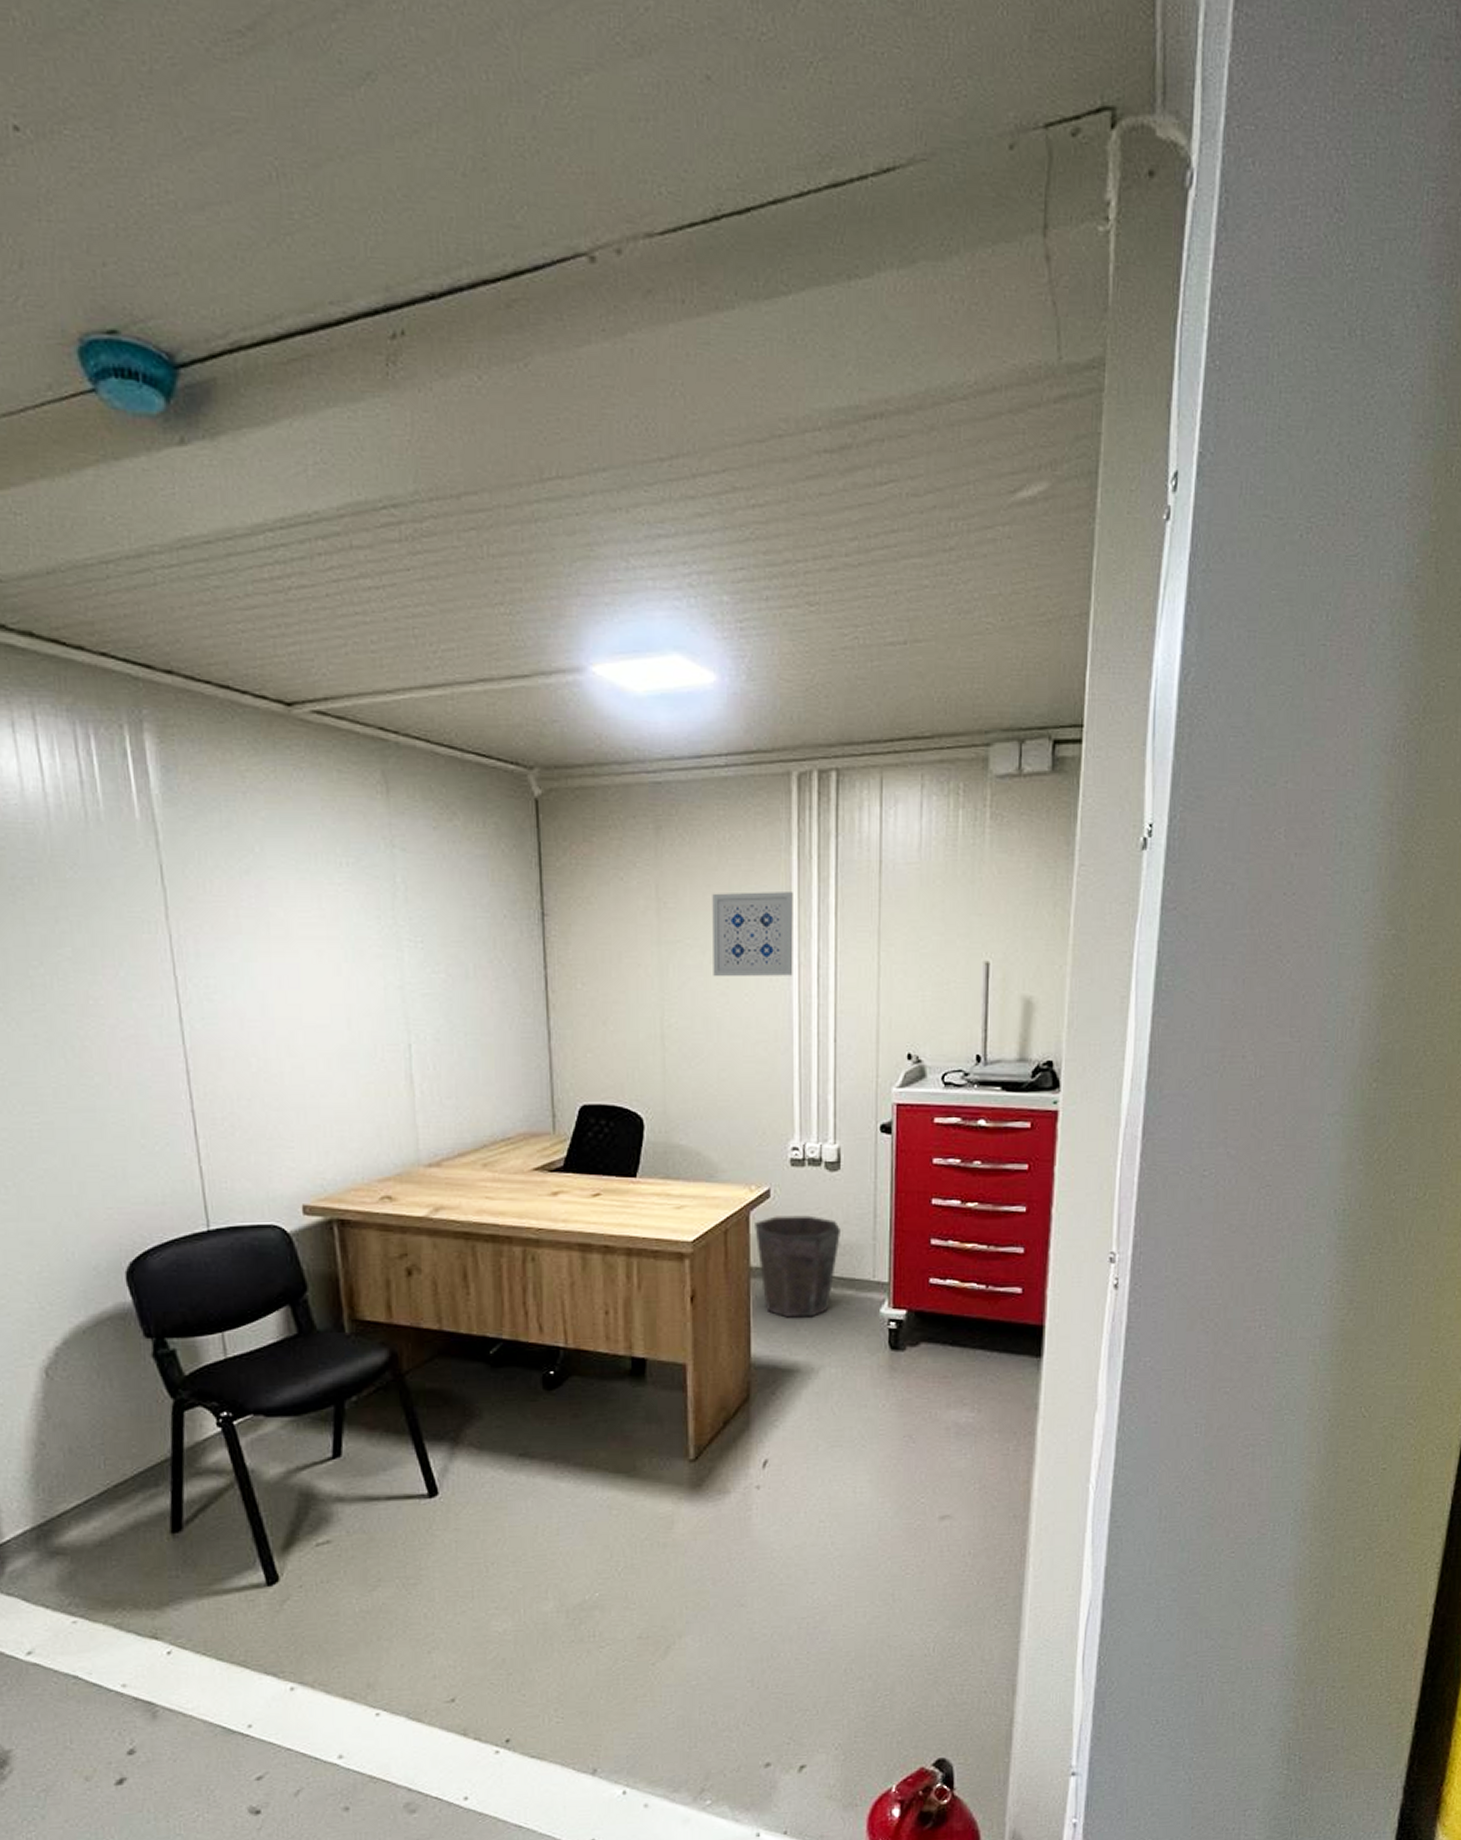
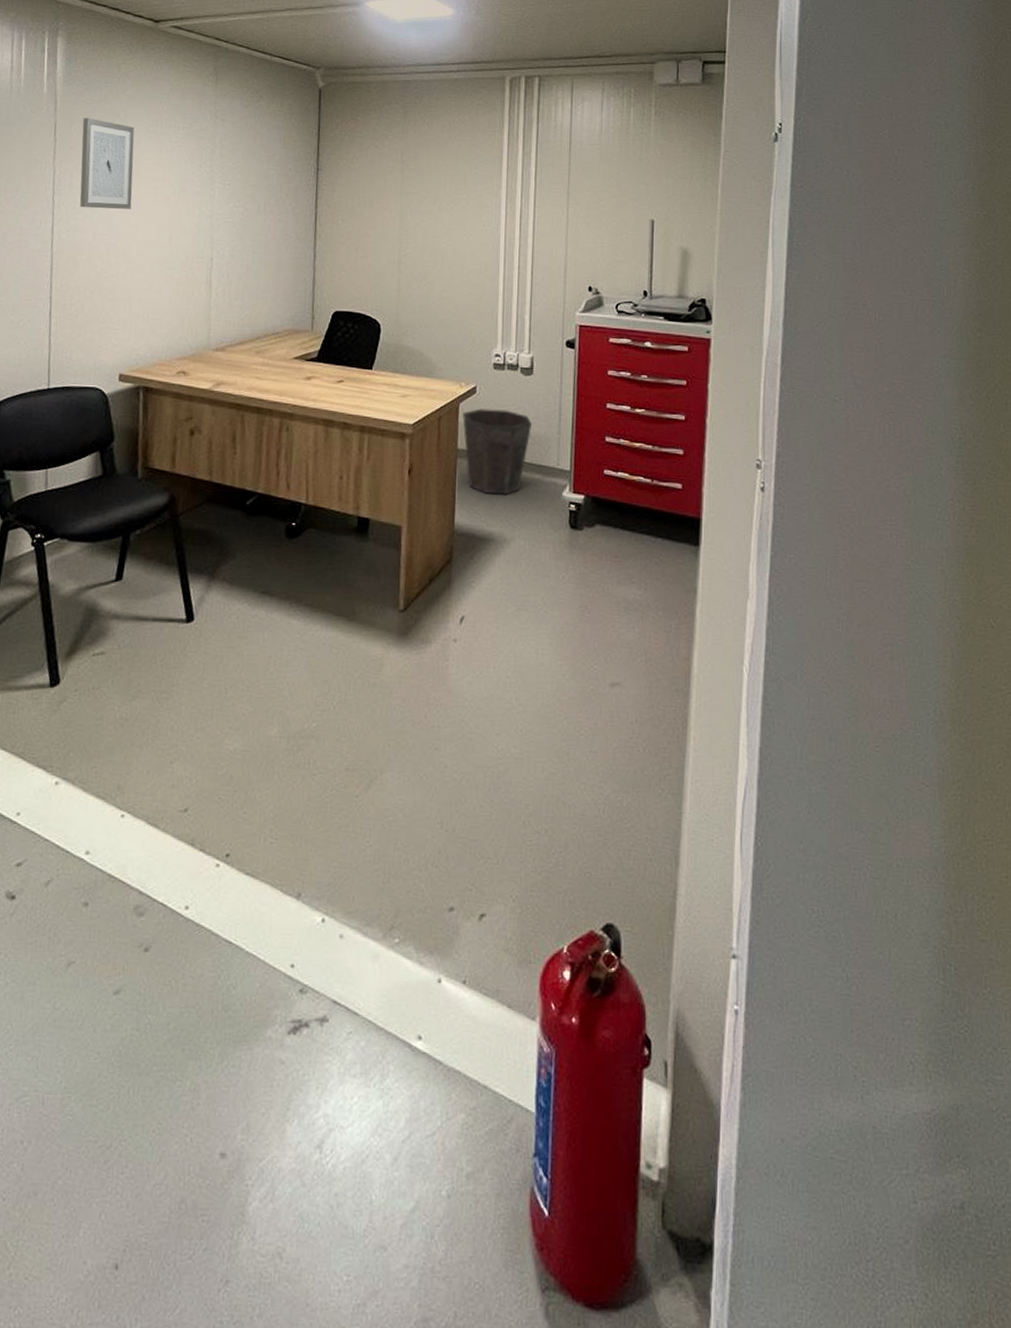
wall art: none [201,854,288,985] -> present [79,118,135,209]
wall art: present [712,892,793,977] -> none [440,159,503,223]

